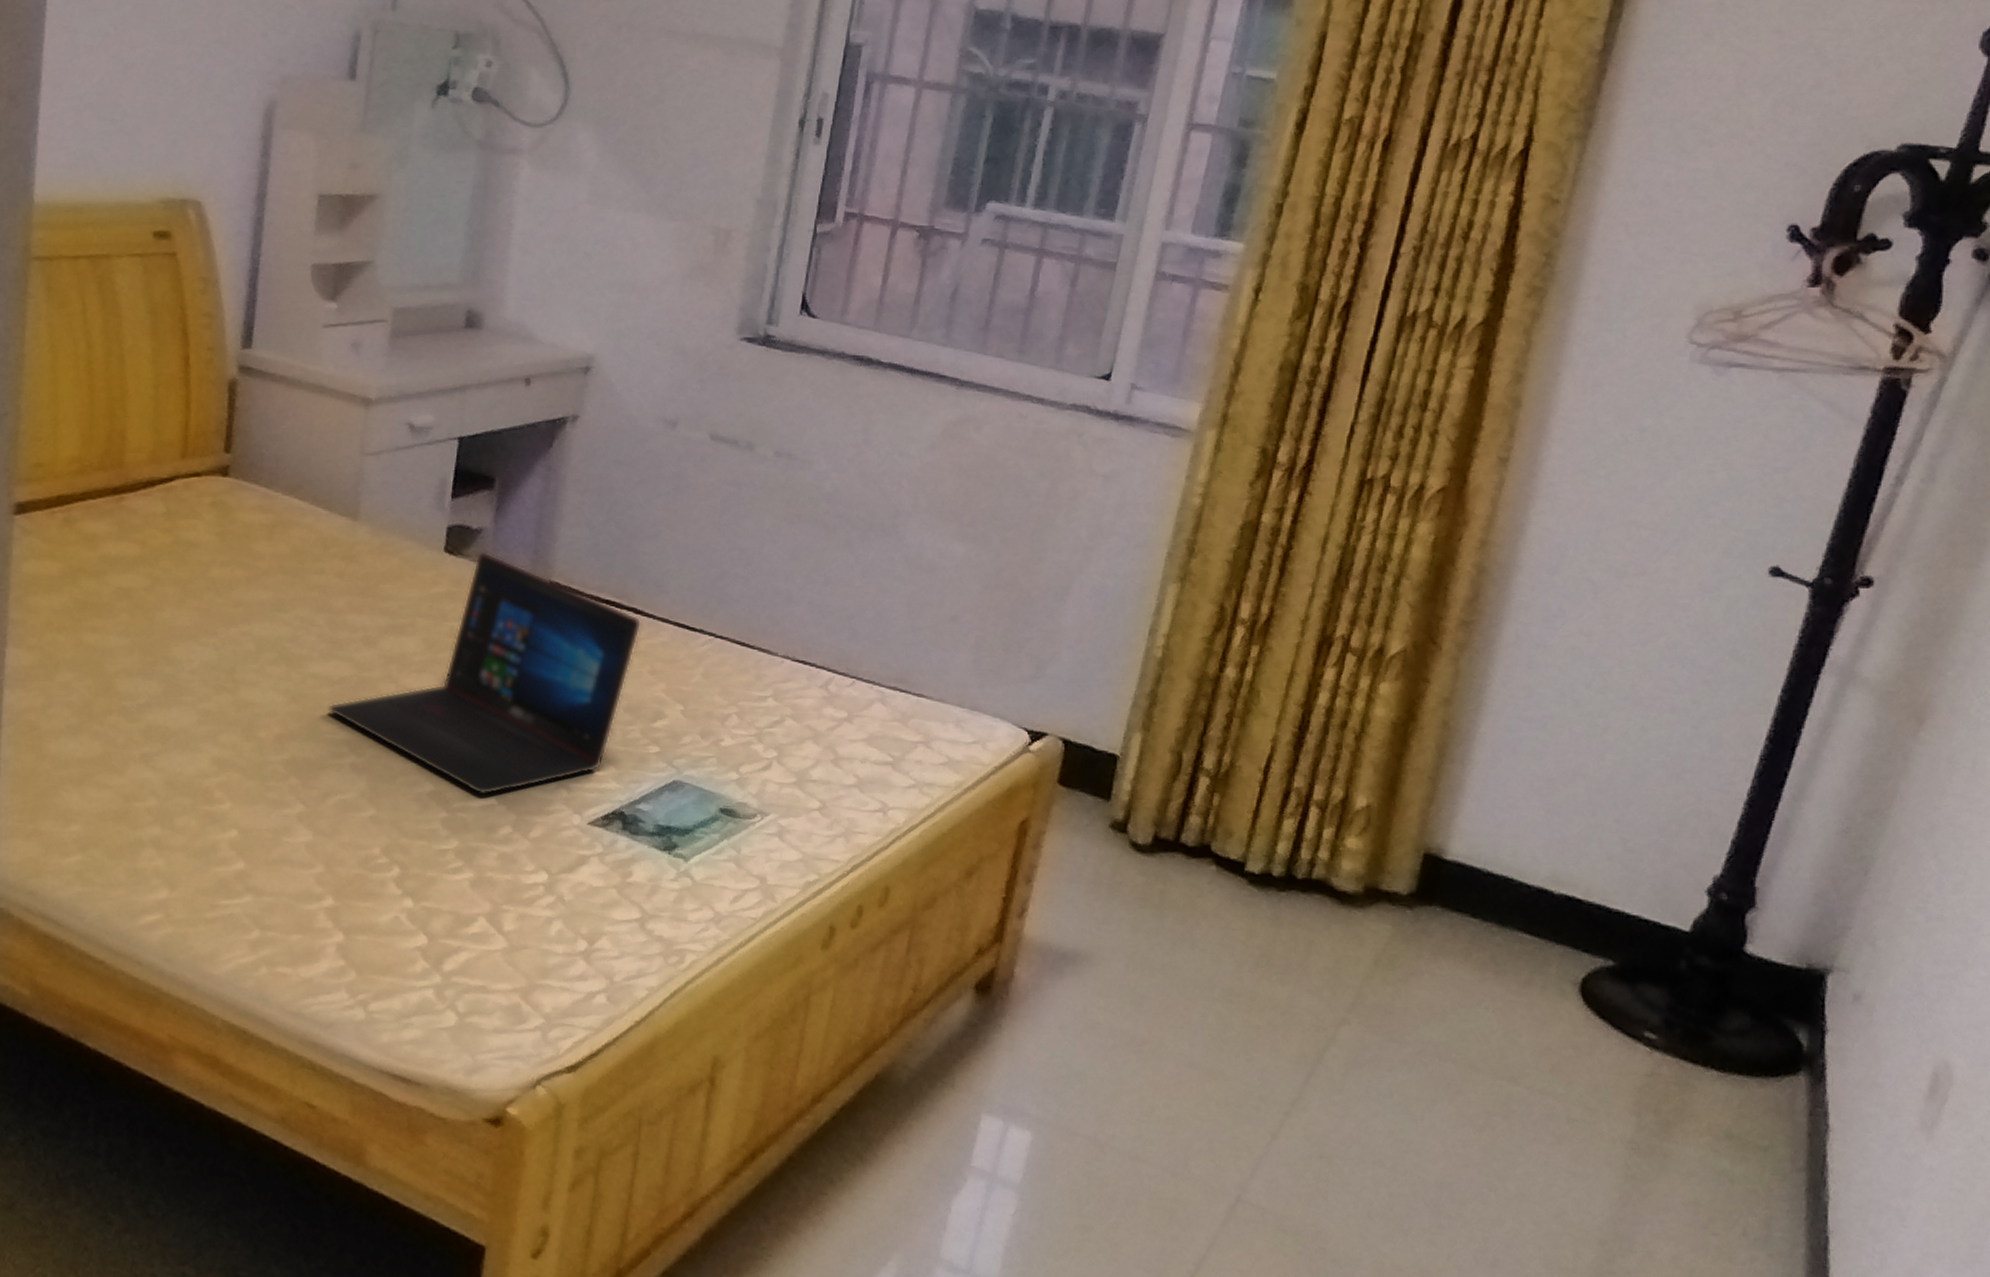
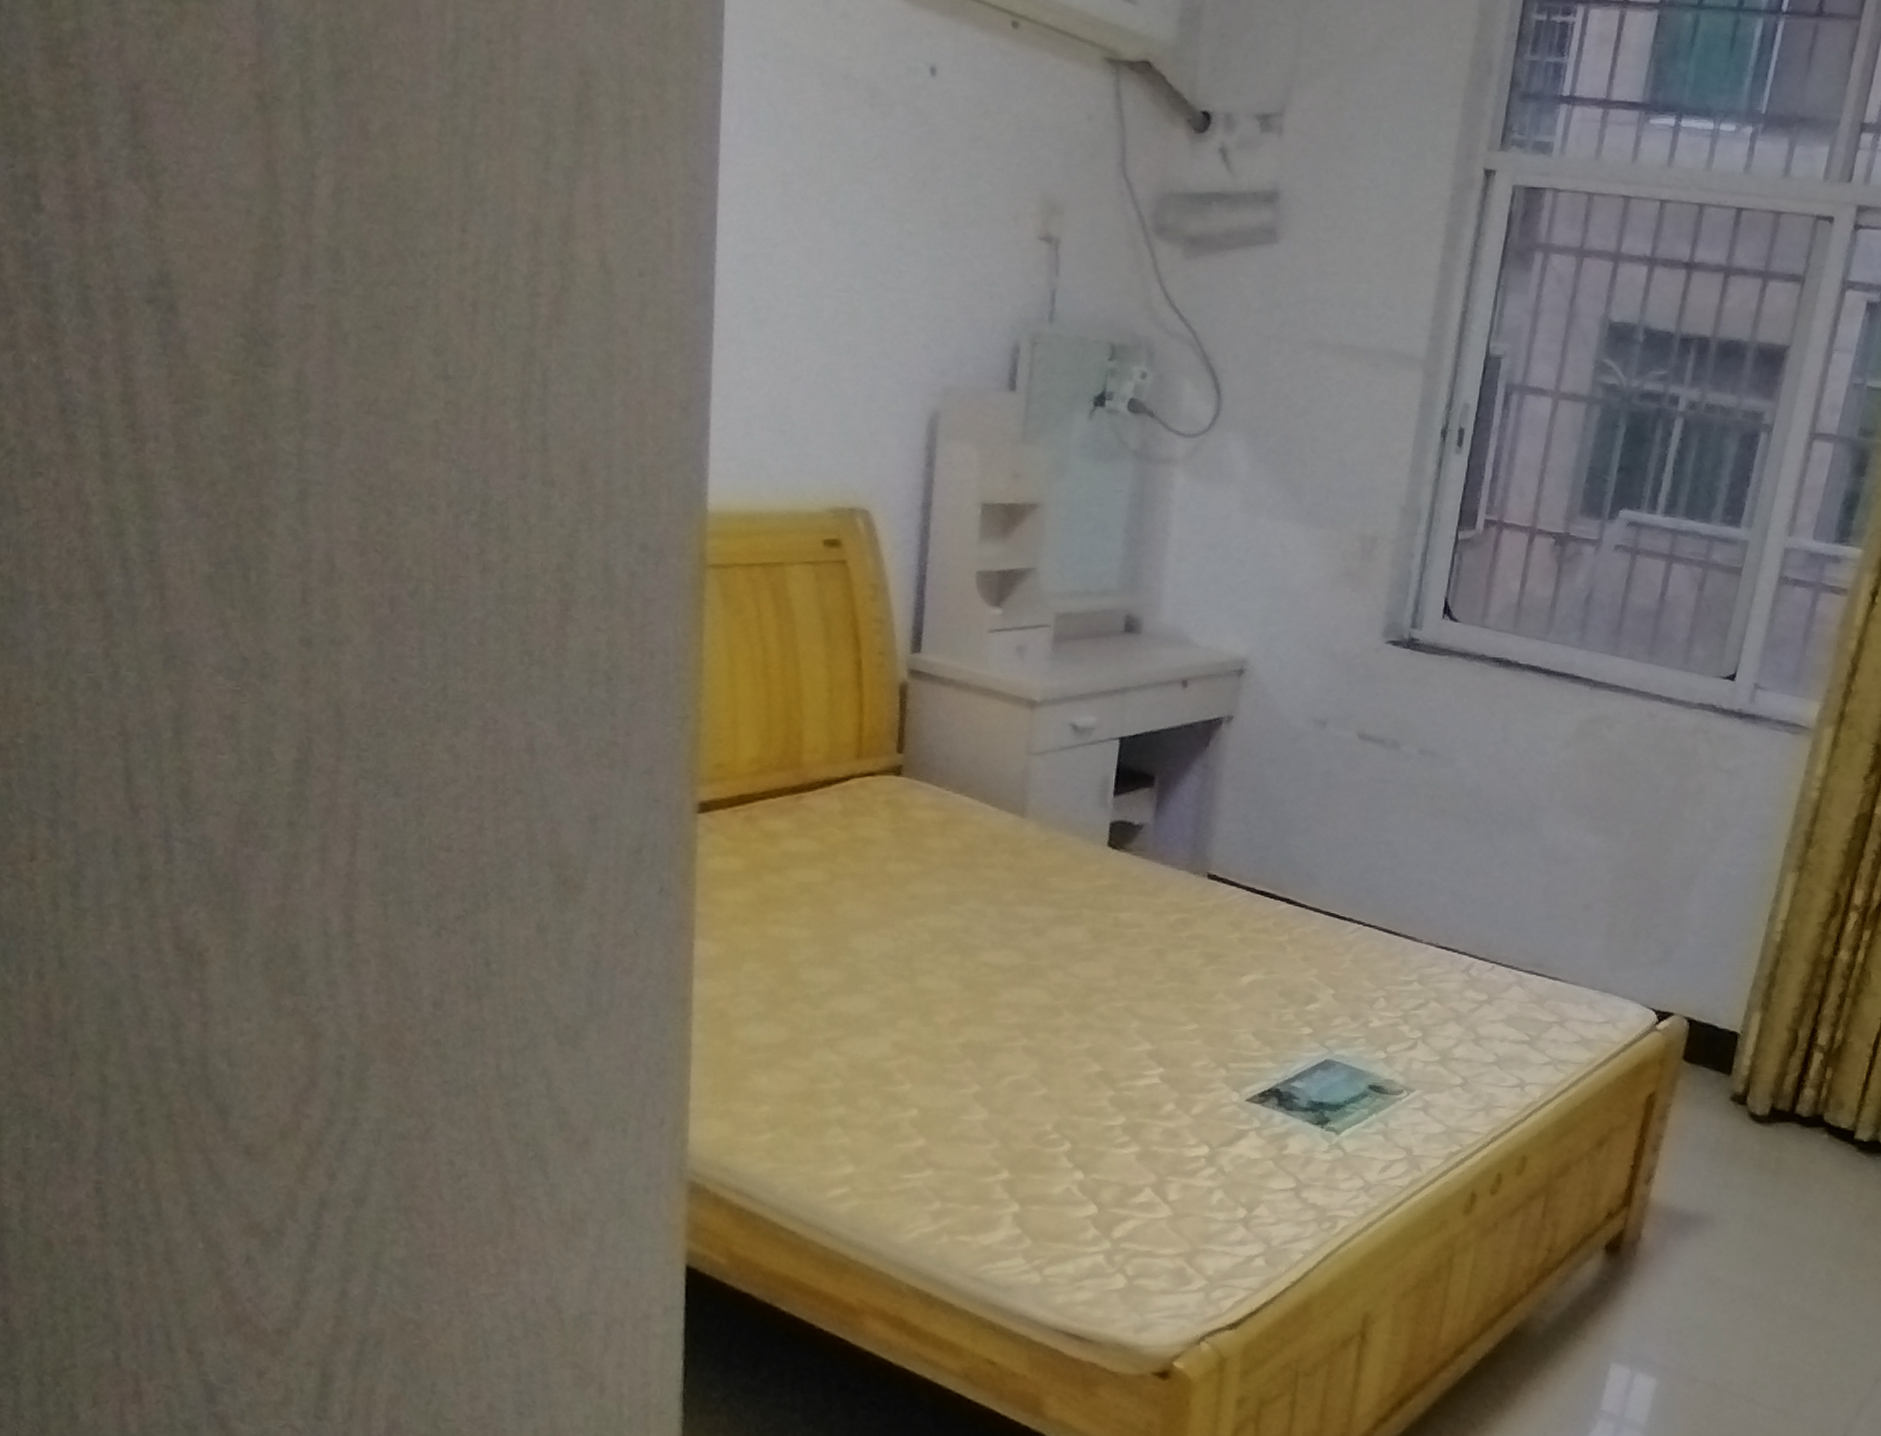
laptop: present [327,551,642,796] -> none [1000,846,1295,1076]

